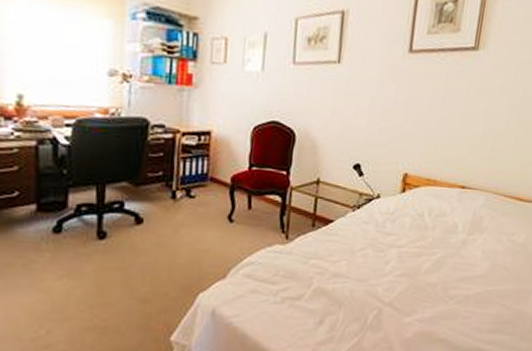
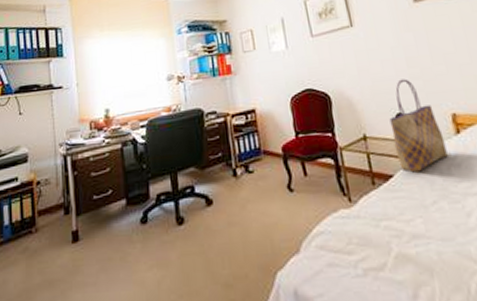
tote bag: none [342,130,390,221] -> present [389,79,448,173]

